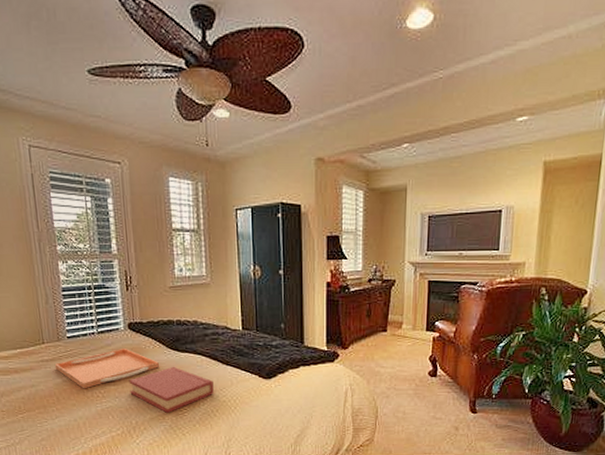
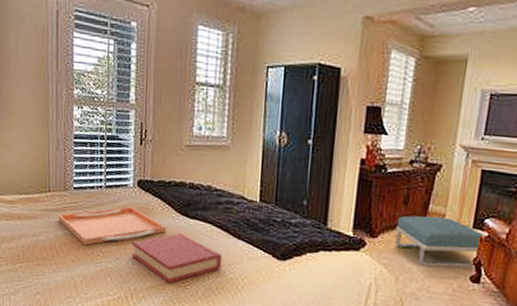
footstool: none [363,325,436,369] -> present [395,215,485,268]

